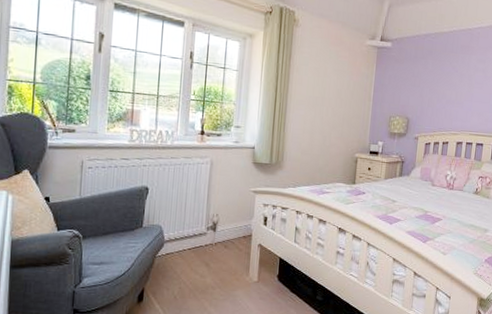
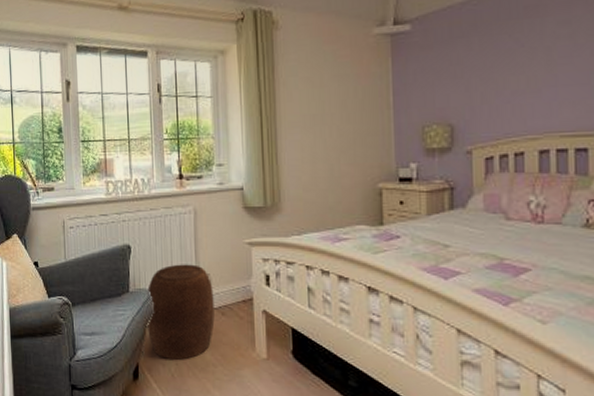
stool: none [156,205,220,284] -> present [146,264,215,360]

